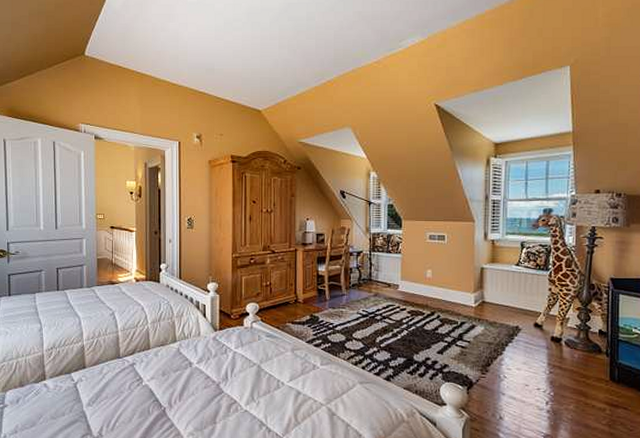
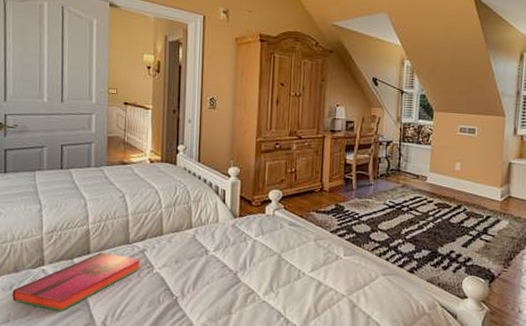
hardback book: none [19,367,132,423] -> present [12,252,142,312]

